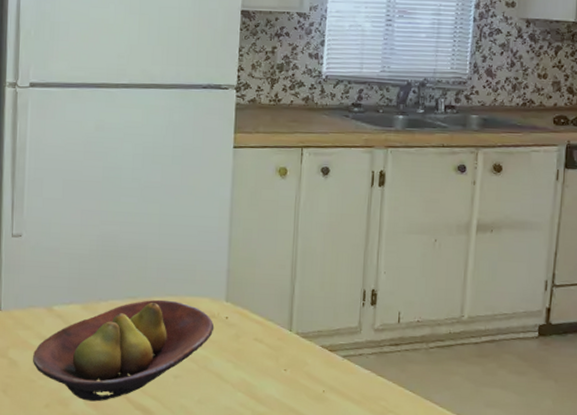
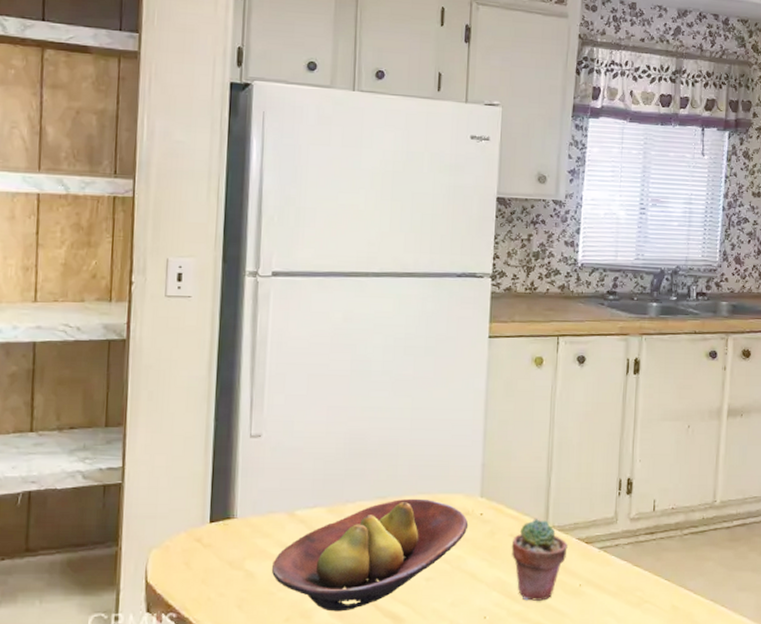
potted succulent: none [255,325,311,404] -> present [511,519,568,601]

